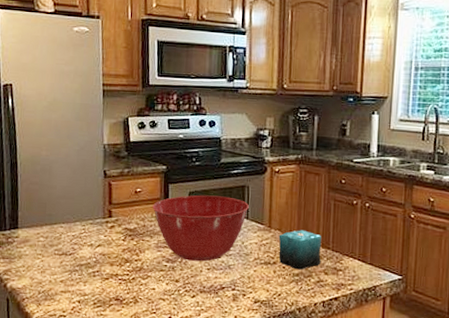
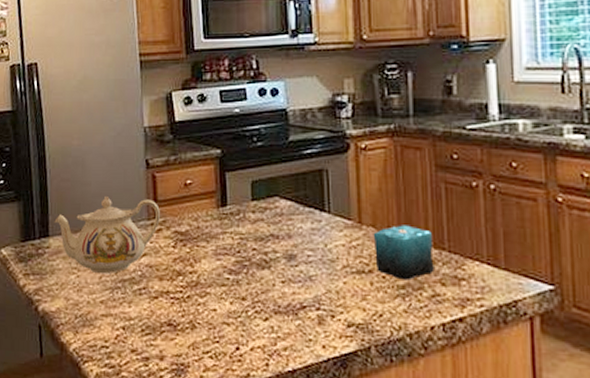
teapot: none [22,197,114,260] -> present [53,195,160,274]
mixing bowl: present [152,195,249,262] -> none [206,184,330,272]

